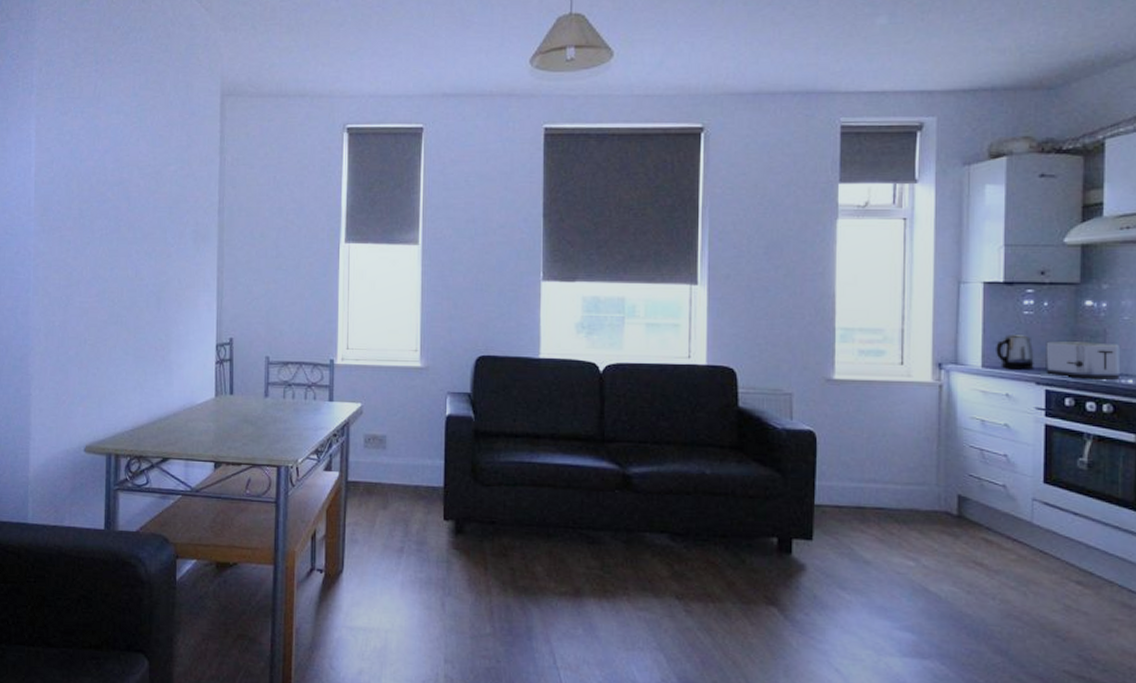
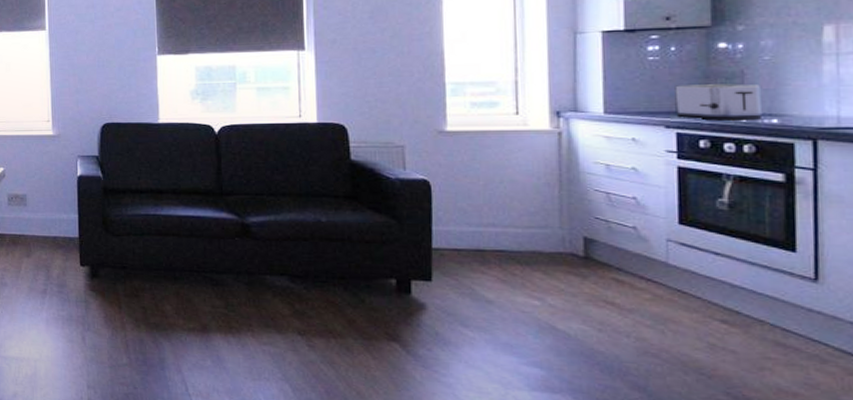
kettle: present [996,335,1034,370] -> none [619,80,663,115]

